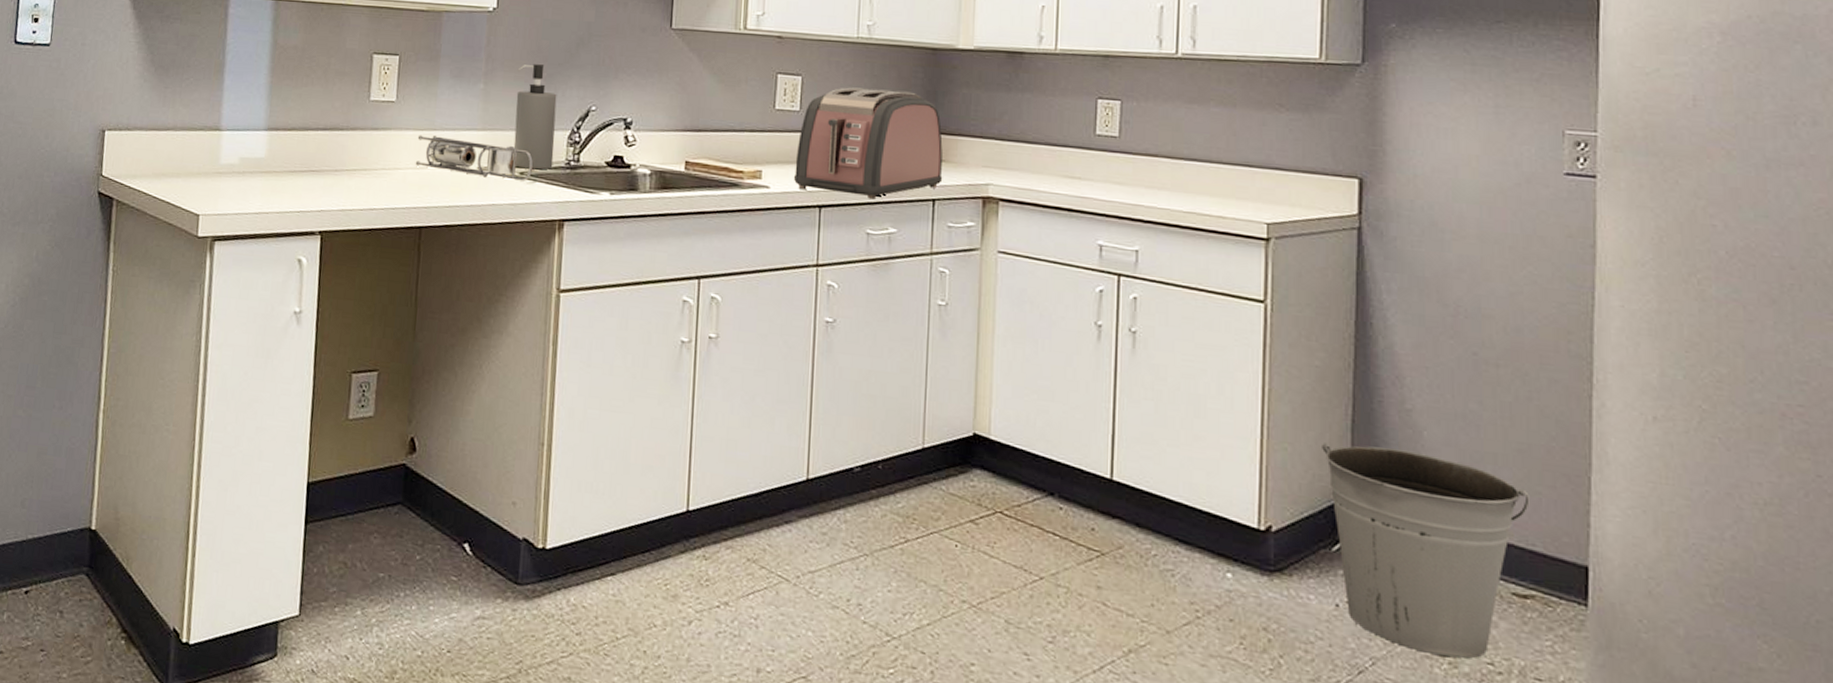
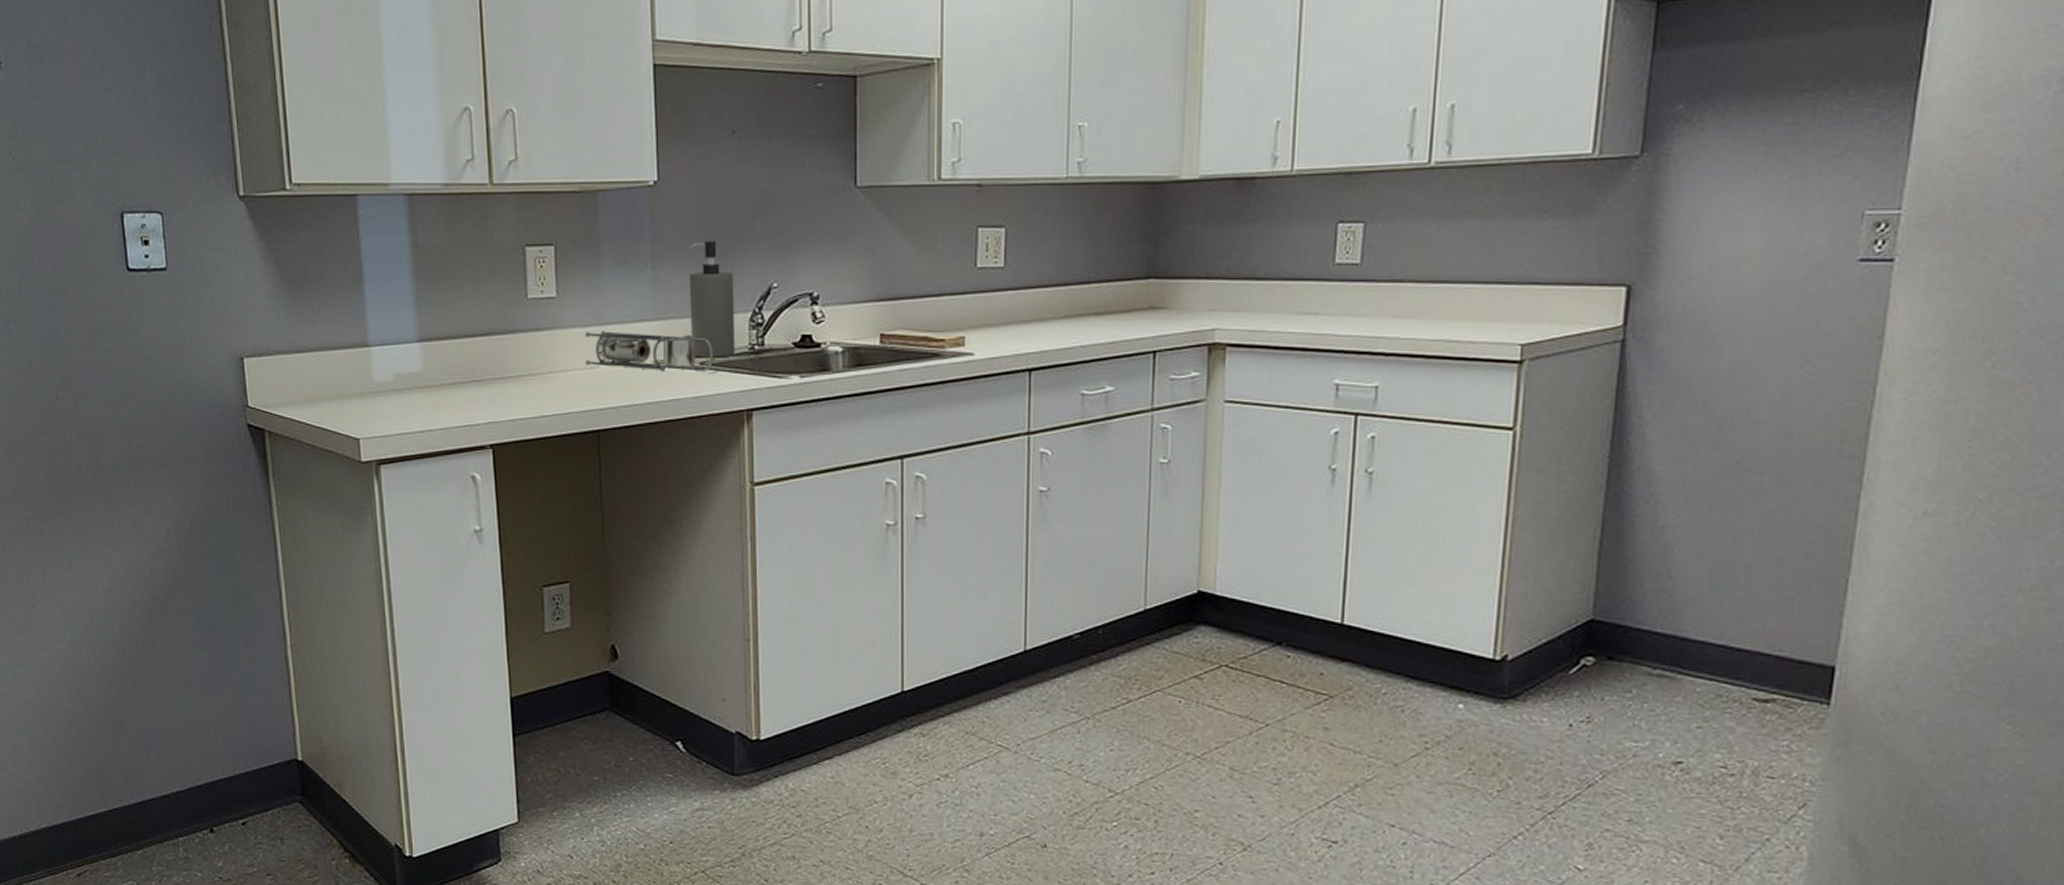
toaster: present [794,87,943,200] -> none [1001,234,1164,357]
bucket: present [1322,443,1530,658] -> none [1566,568,1782,764]

